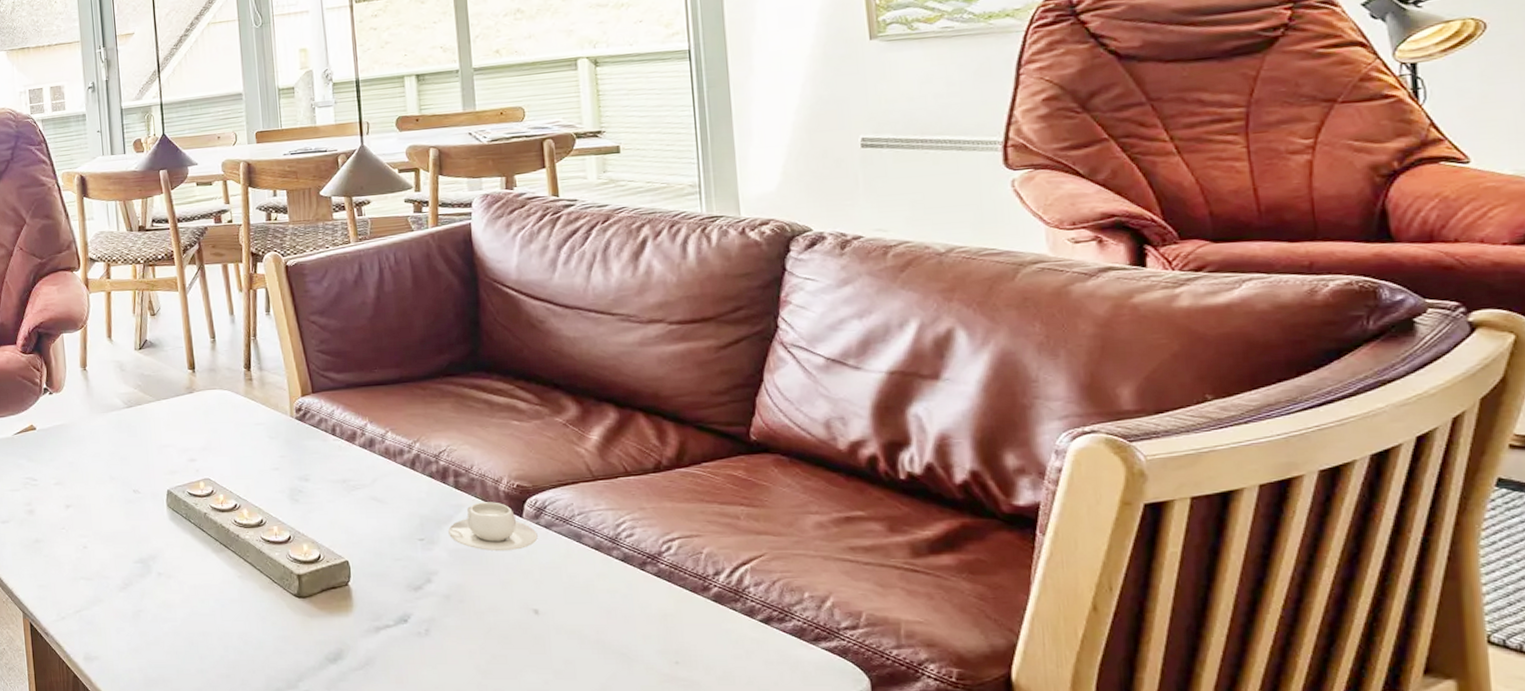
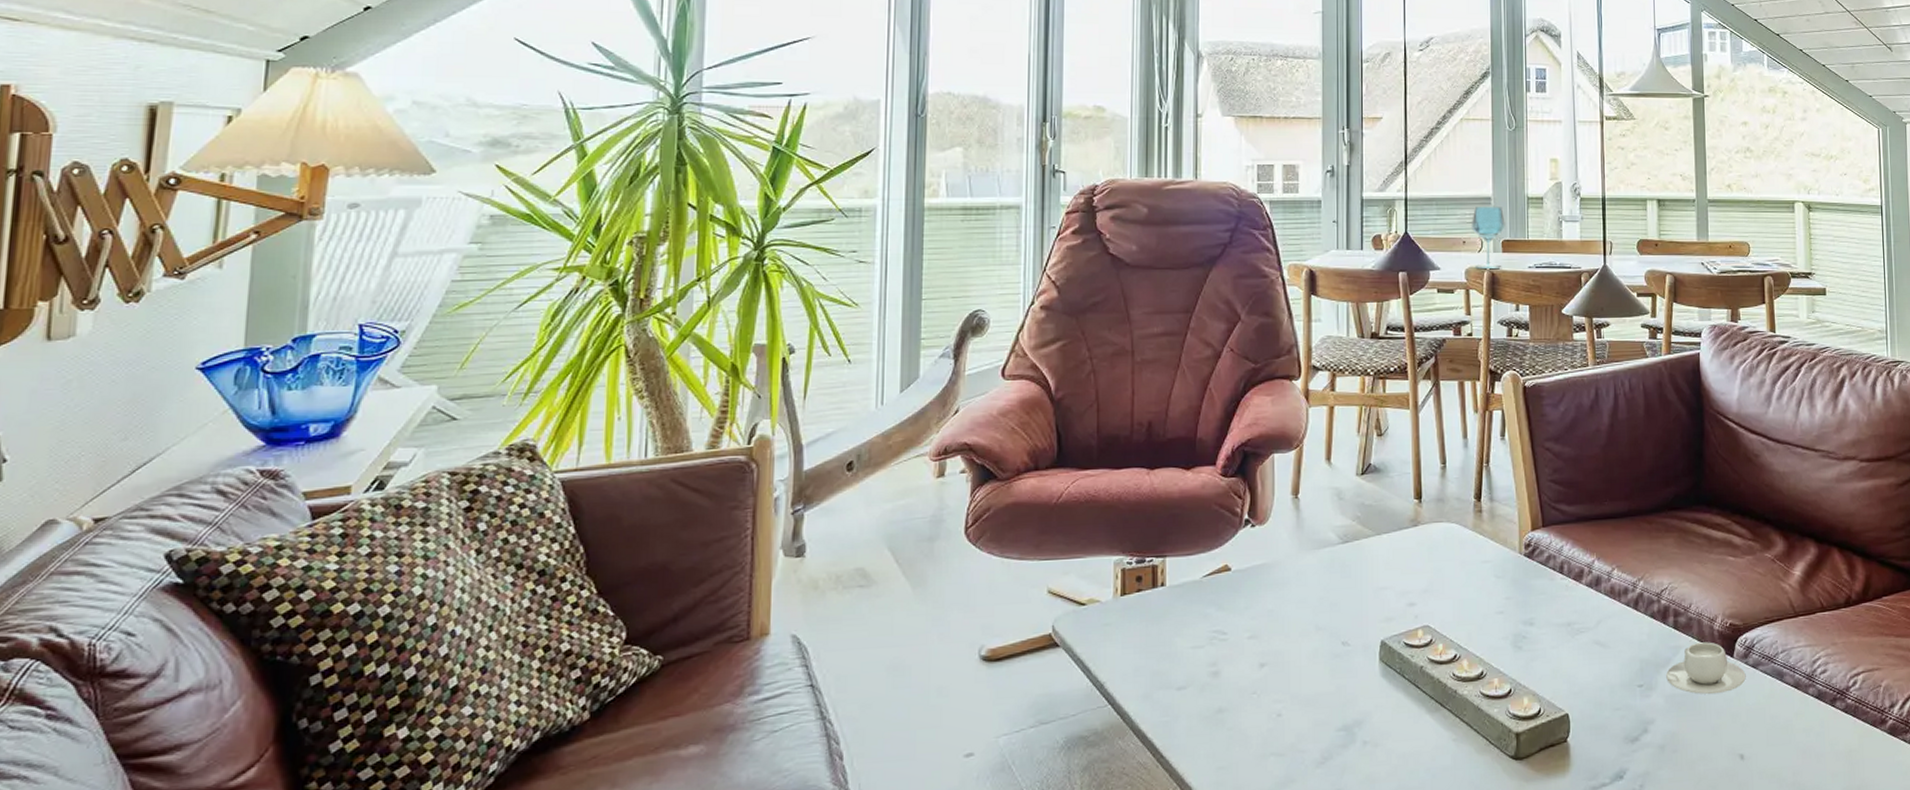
wine glass: none [224,101,258,161] -> present [1471,207,1505,269]

